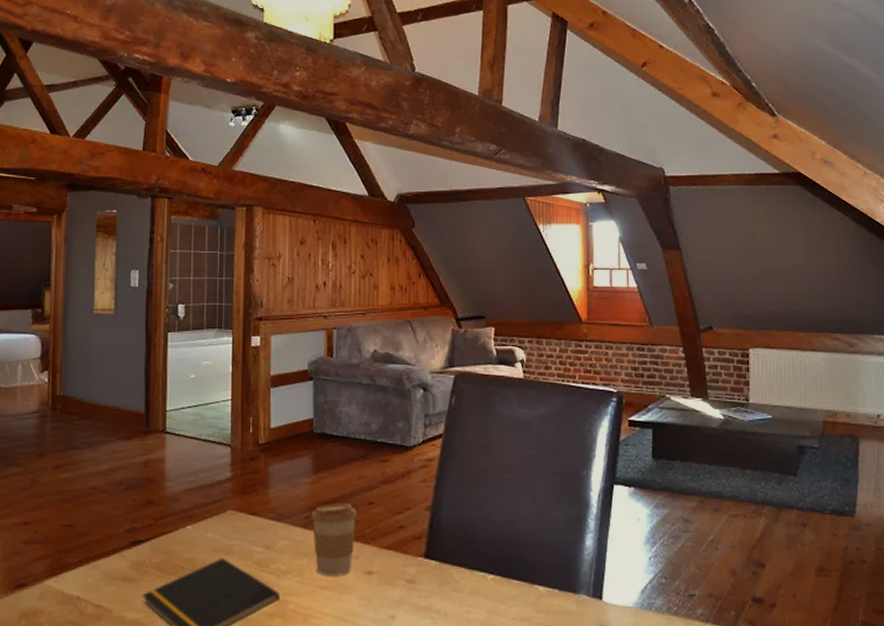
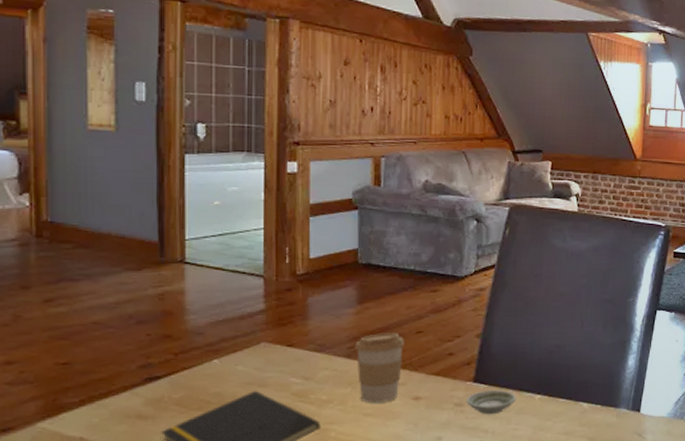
saucer: none [418,568,468,594] -> present [466,390,516,415]

